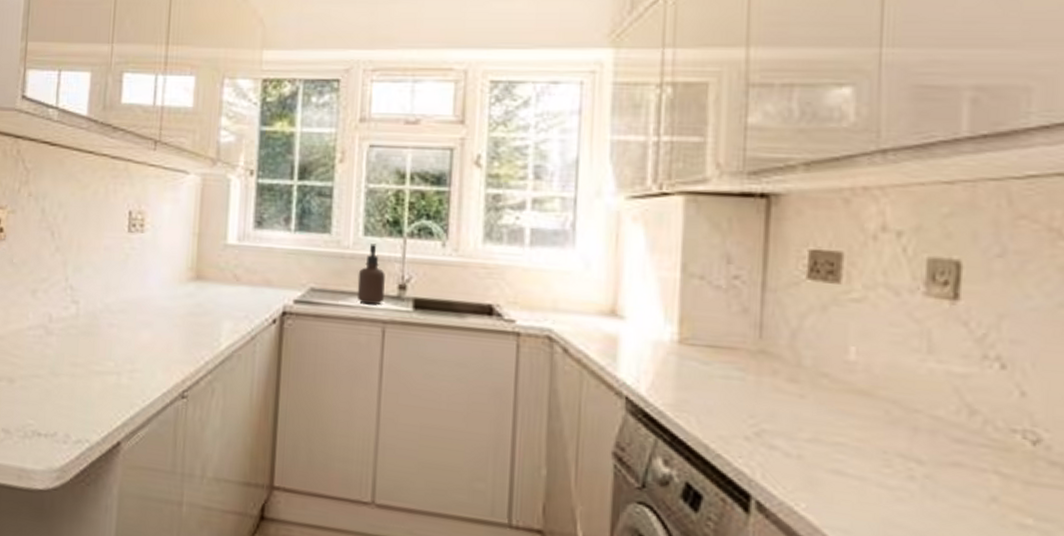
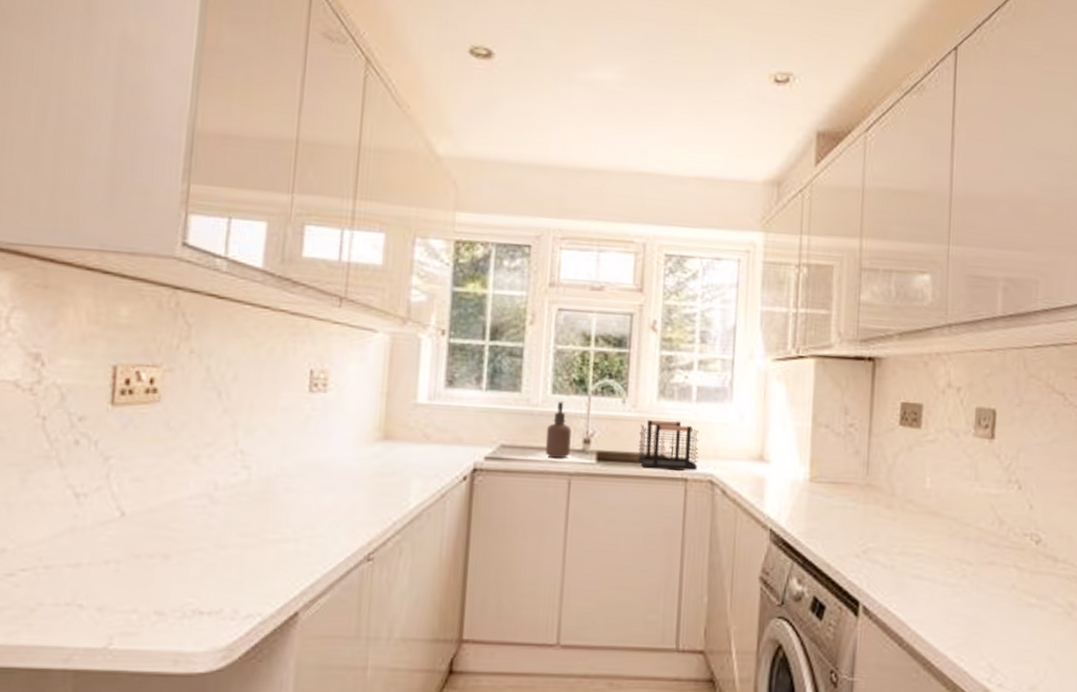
dish rack: none [461,265,534,325] -> present [638,419,699,471]

